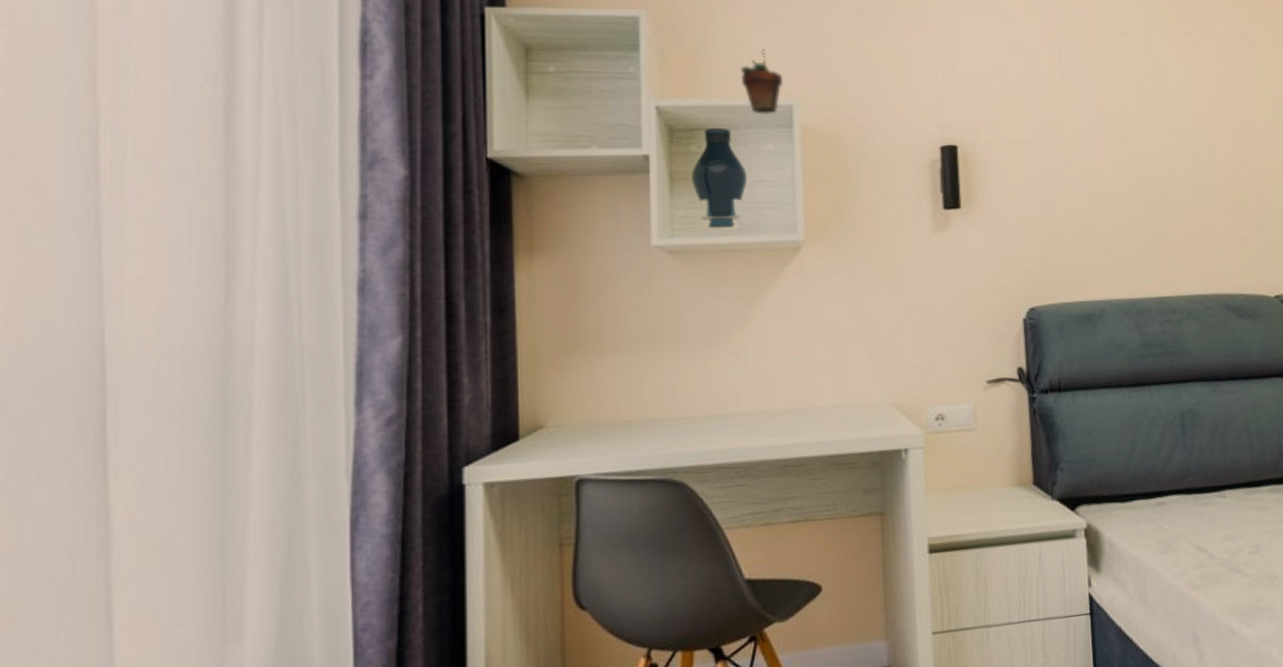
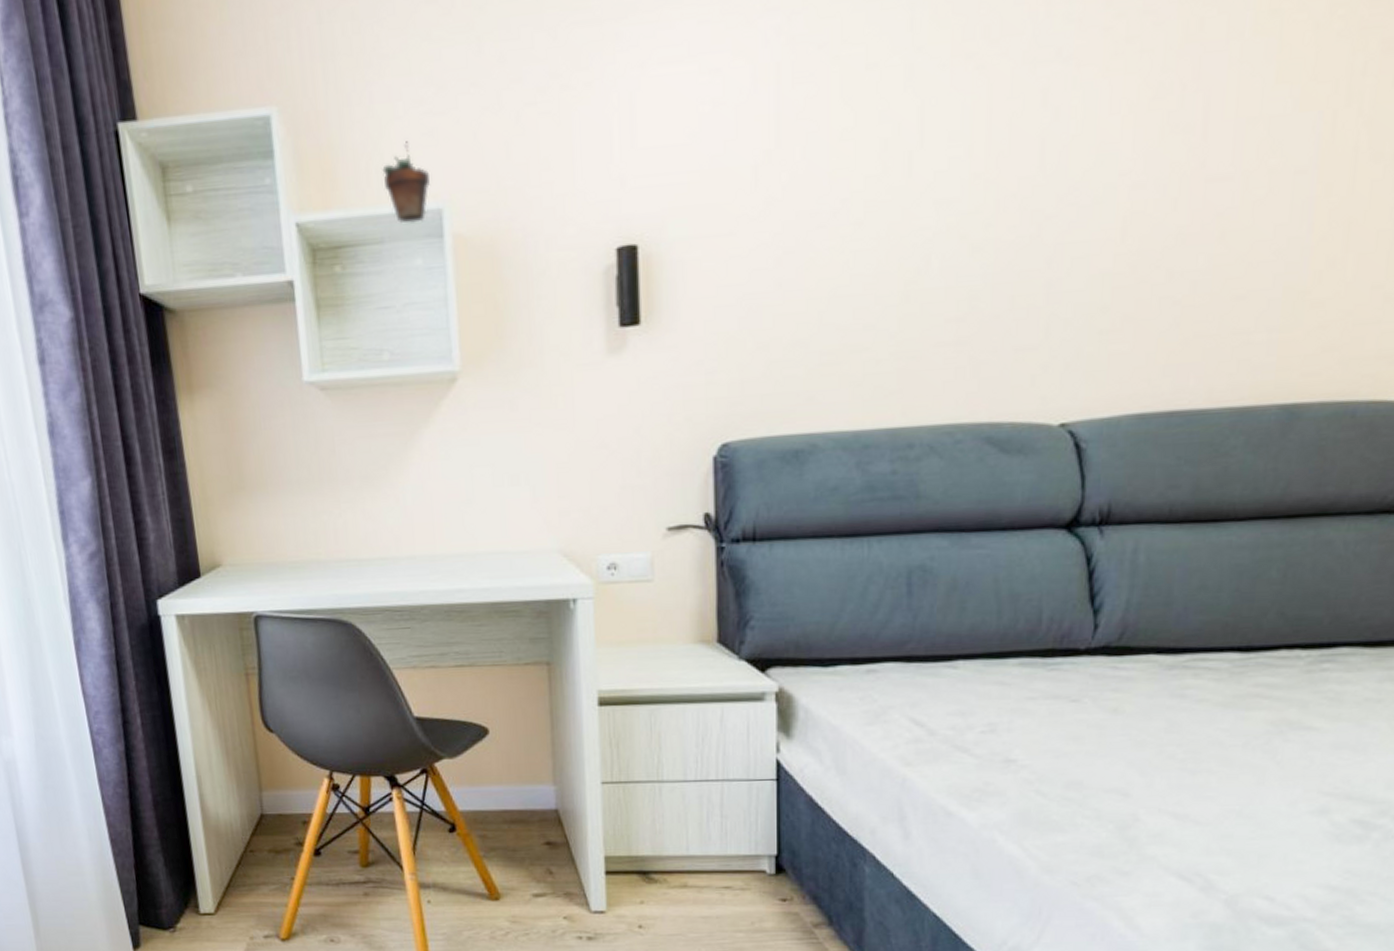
vase: present [690,127,747,228] -> none [337,243,397,360]

